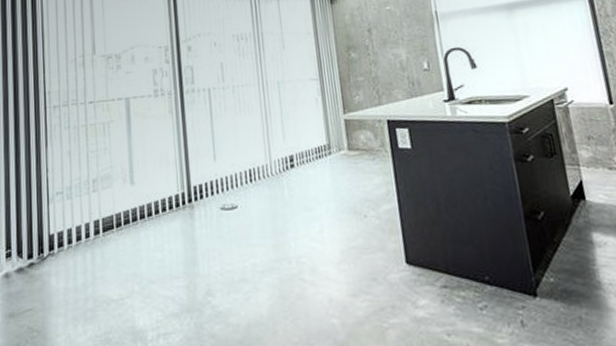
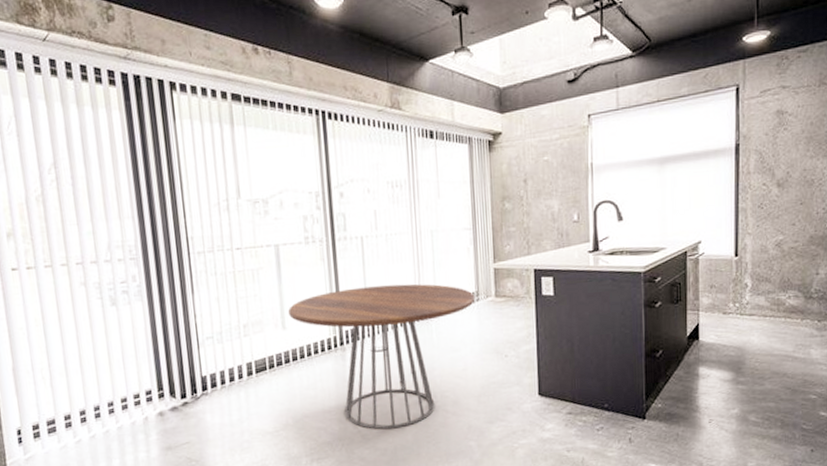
dining table: none [137,136,327,301] -> present [288,284,475,430]

